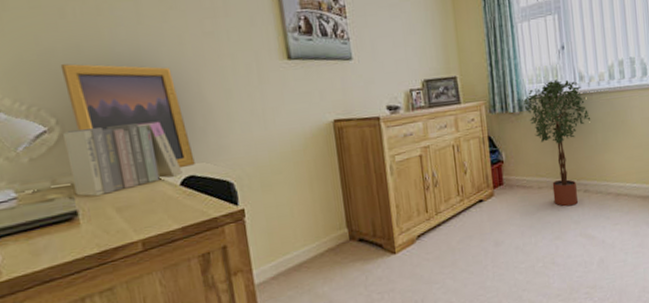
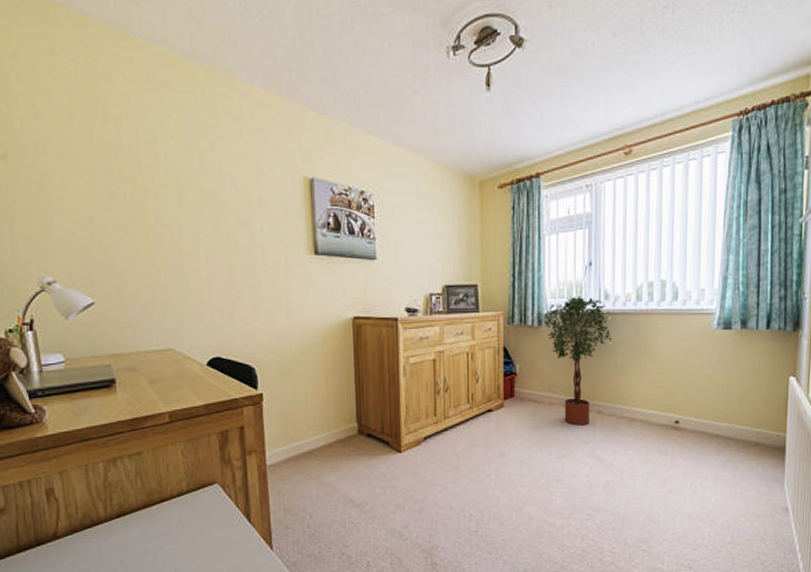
picture frame: present [60,63,195,169] -> none [109,243,221,349]
books: present [63,121,183,197] -> none [108,303,210,368]

